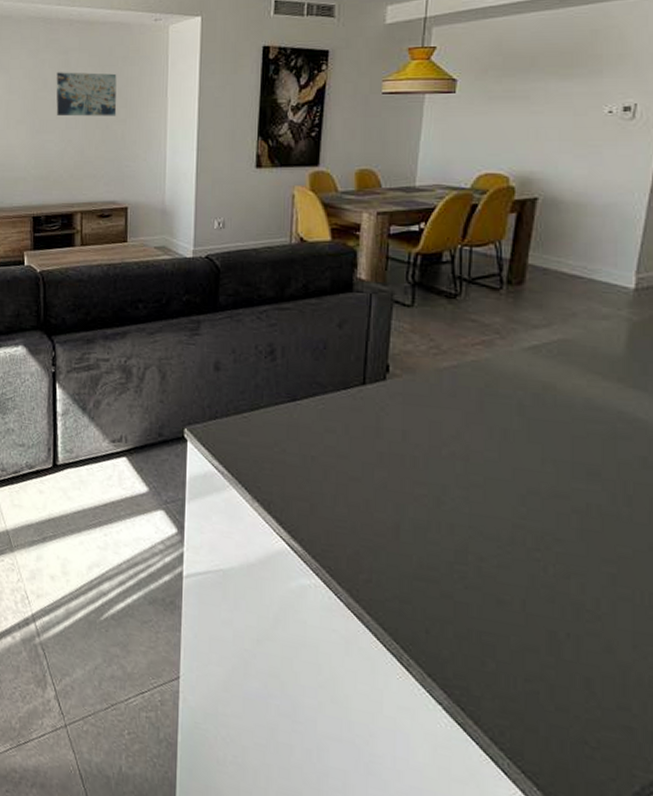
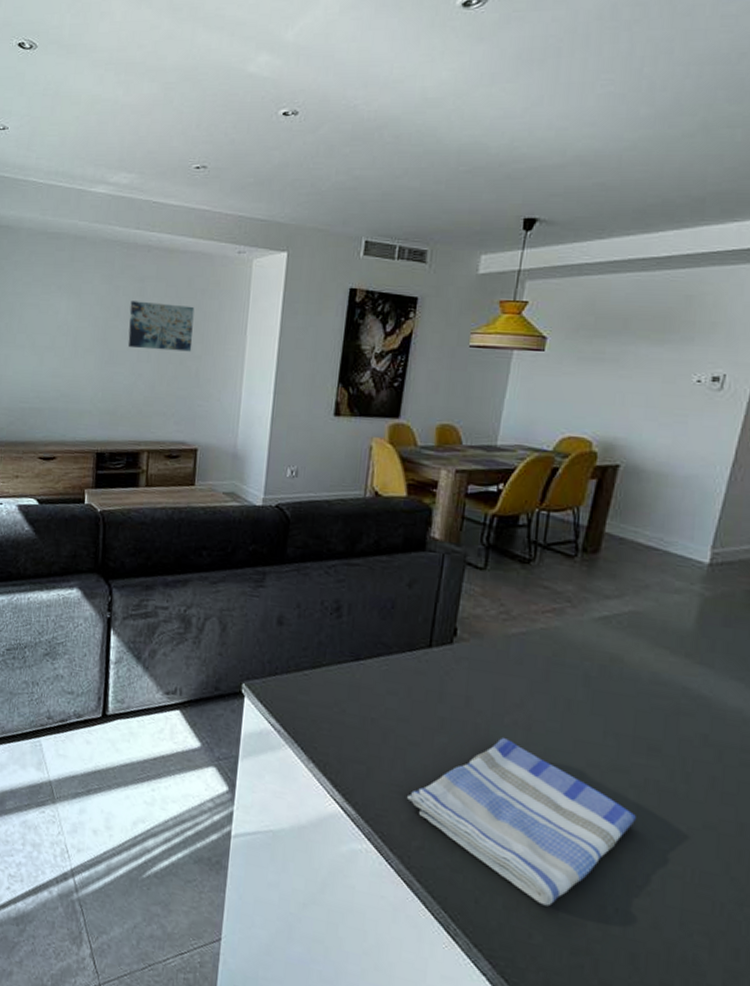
dish towel: none [352,468,580,634] -> present [407,737,636,907]

